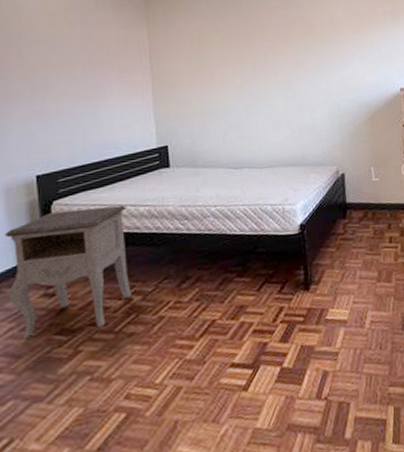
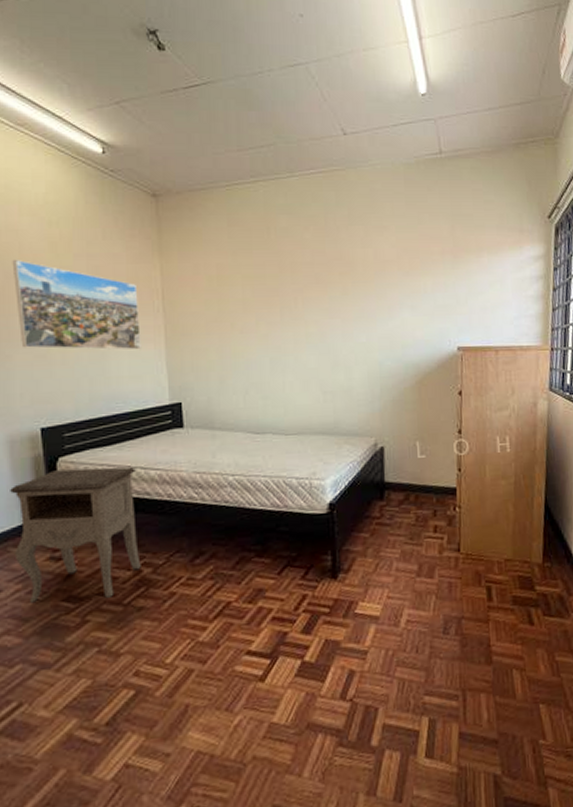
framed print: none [11,27,131,105] -> present [12,259,141,350]

